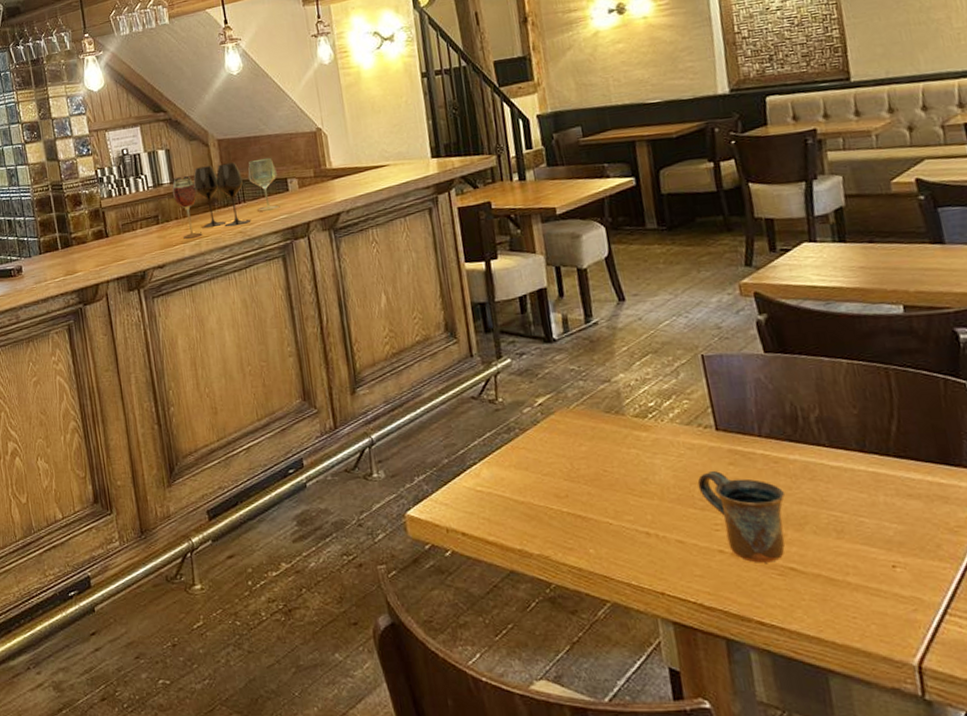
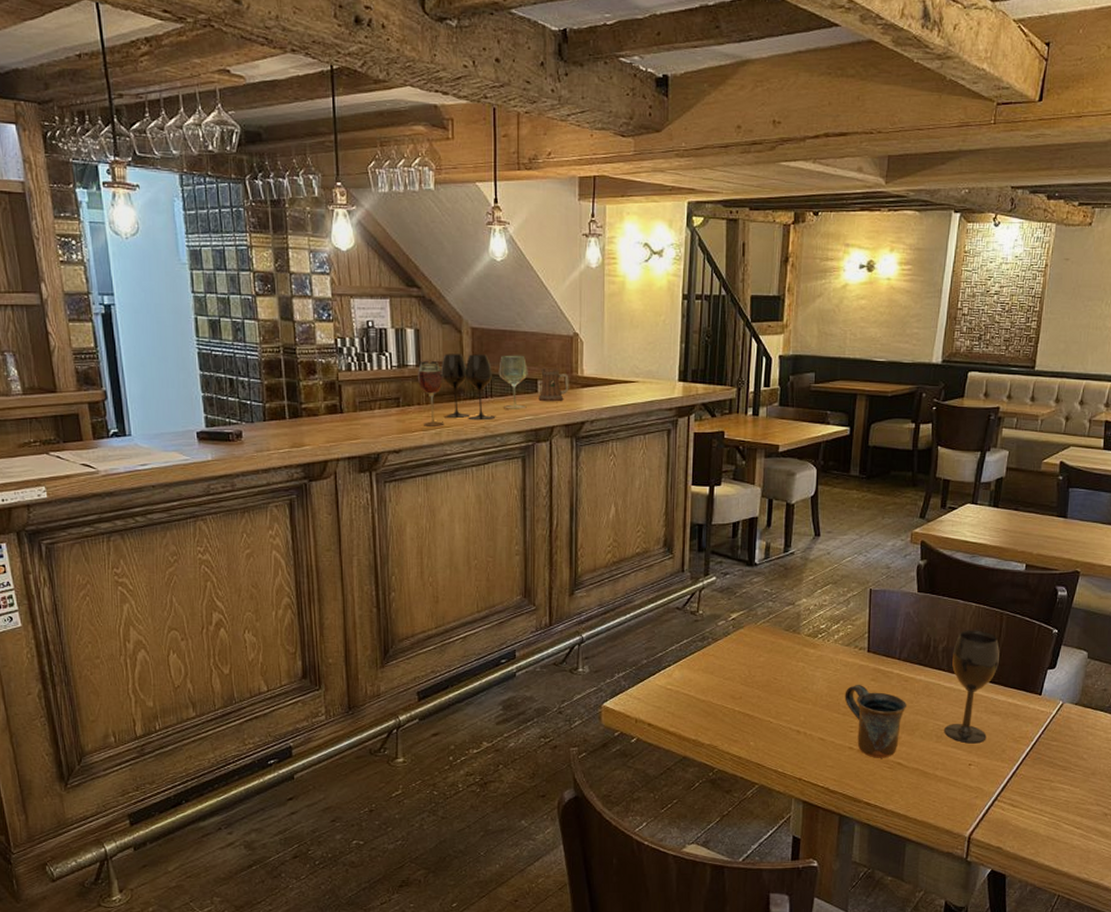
beer mug: none [289,164,320,200] -> present [538,367,569,402]
wine glass: none [829,392,909,539] -> present [944,630,1000,744]

